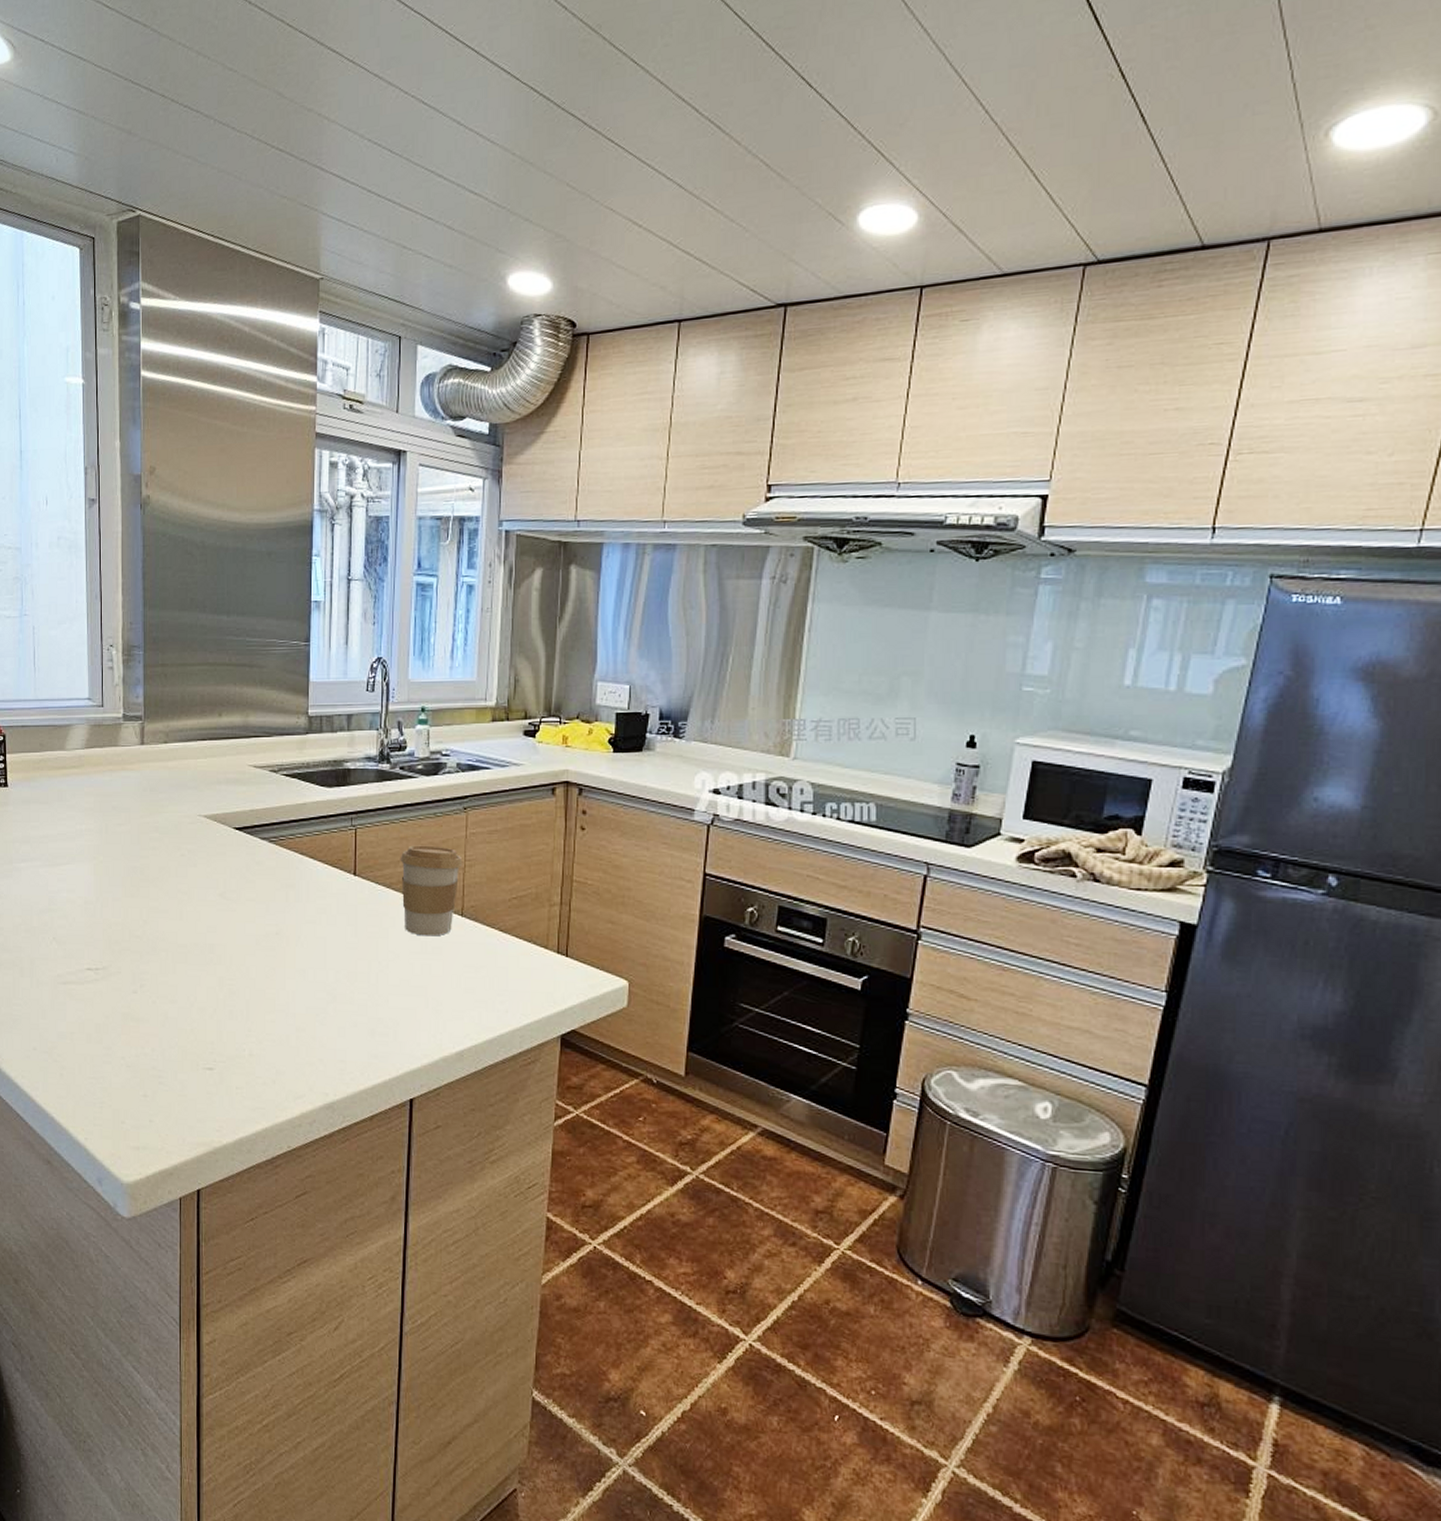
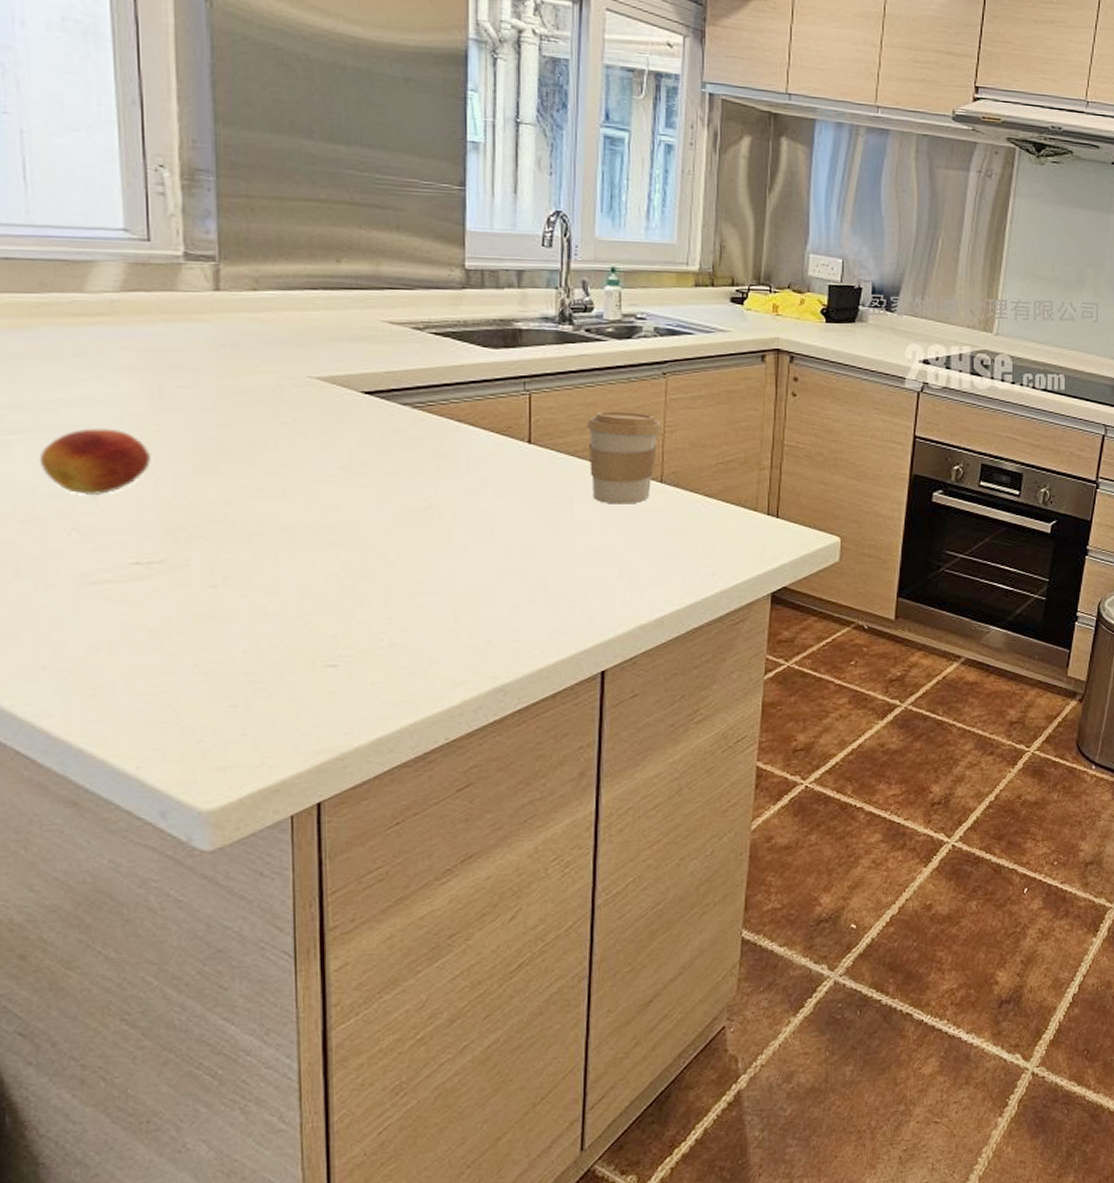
fruit: none [36,858,99,912] -> present [38,428,151,495]

